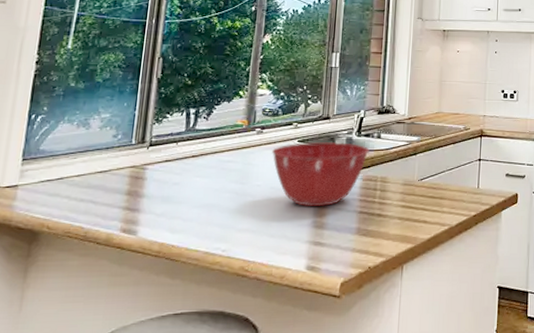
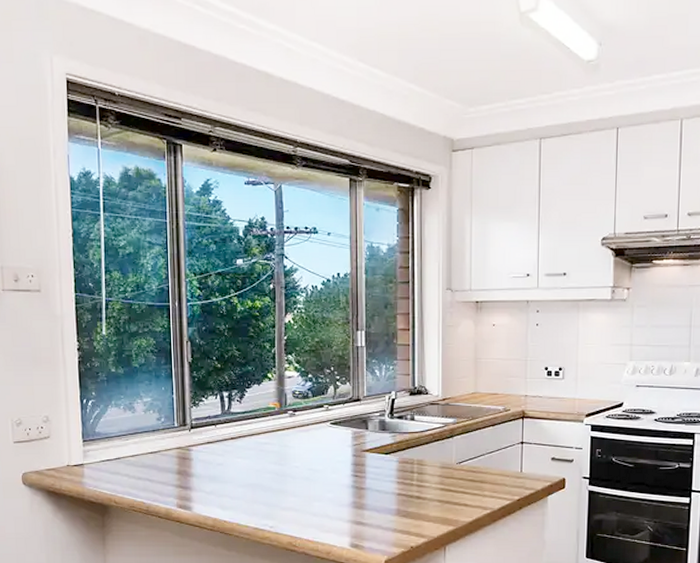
mixing bowl: present [272,142,369,207] -> none [306,425,404,488]

